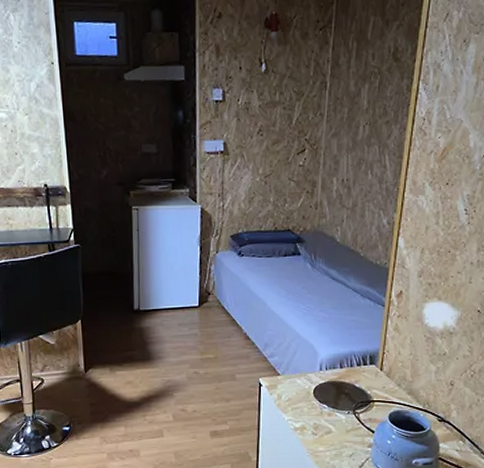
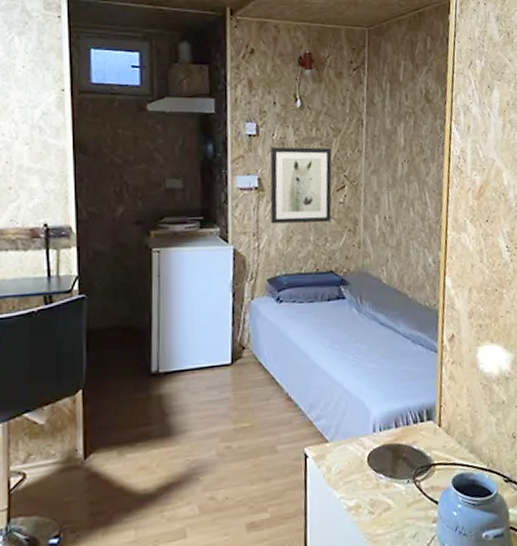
wall art: none [234,111,294,186] -> present [270,146,332,224]

